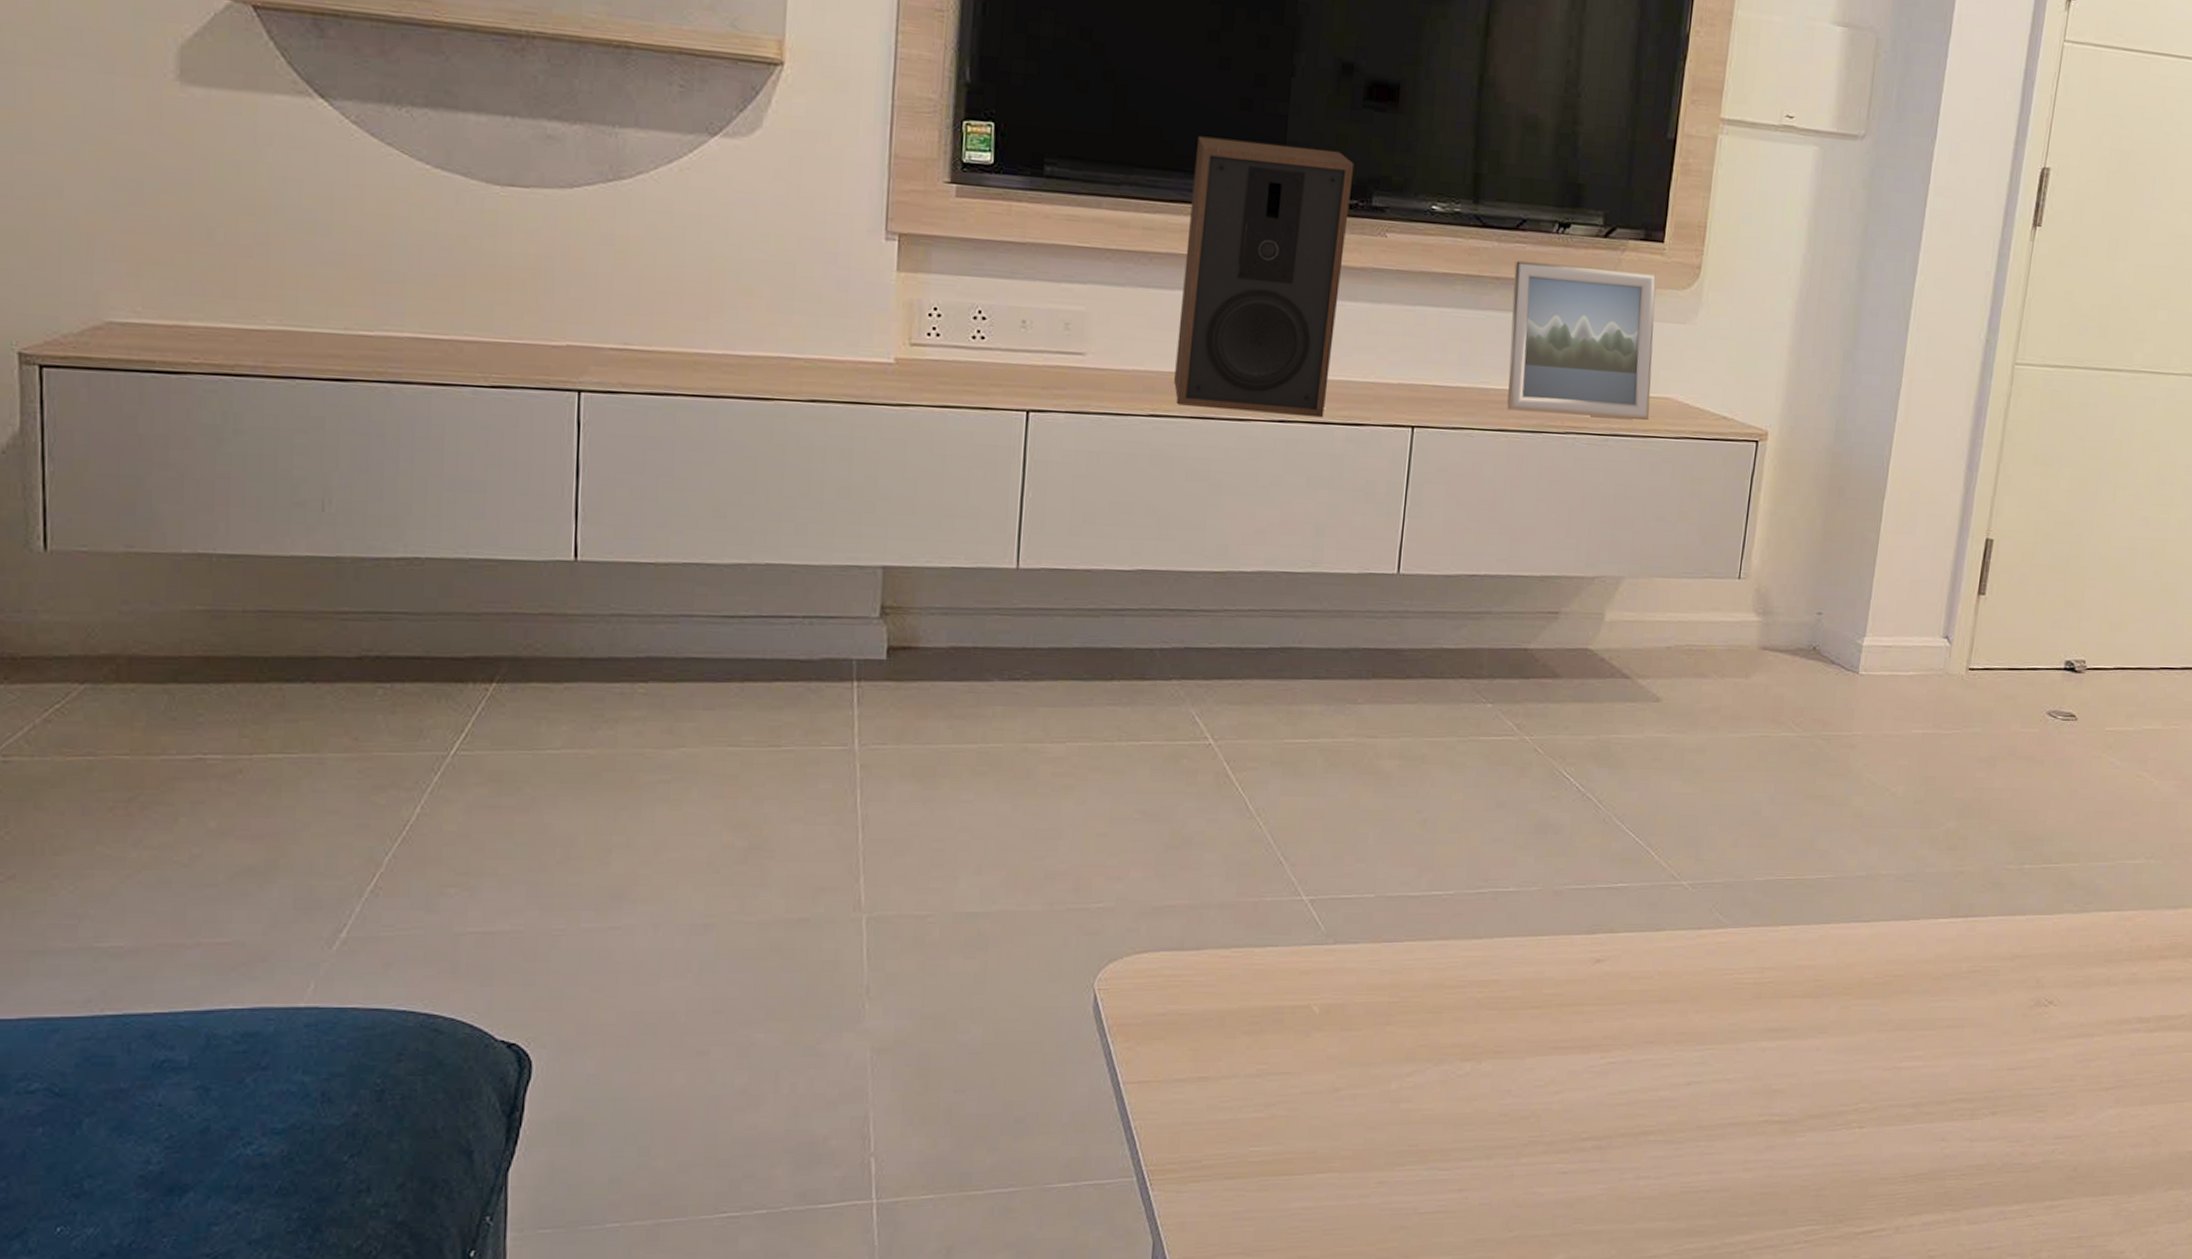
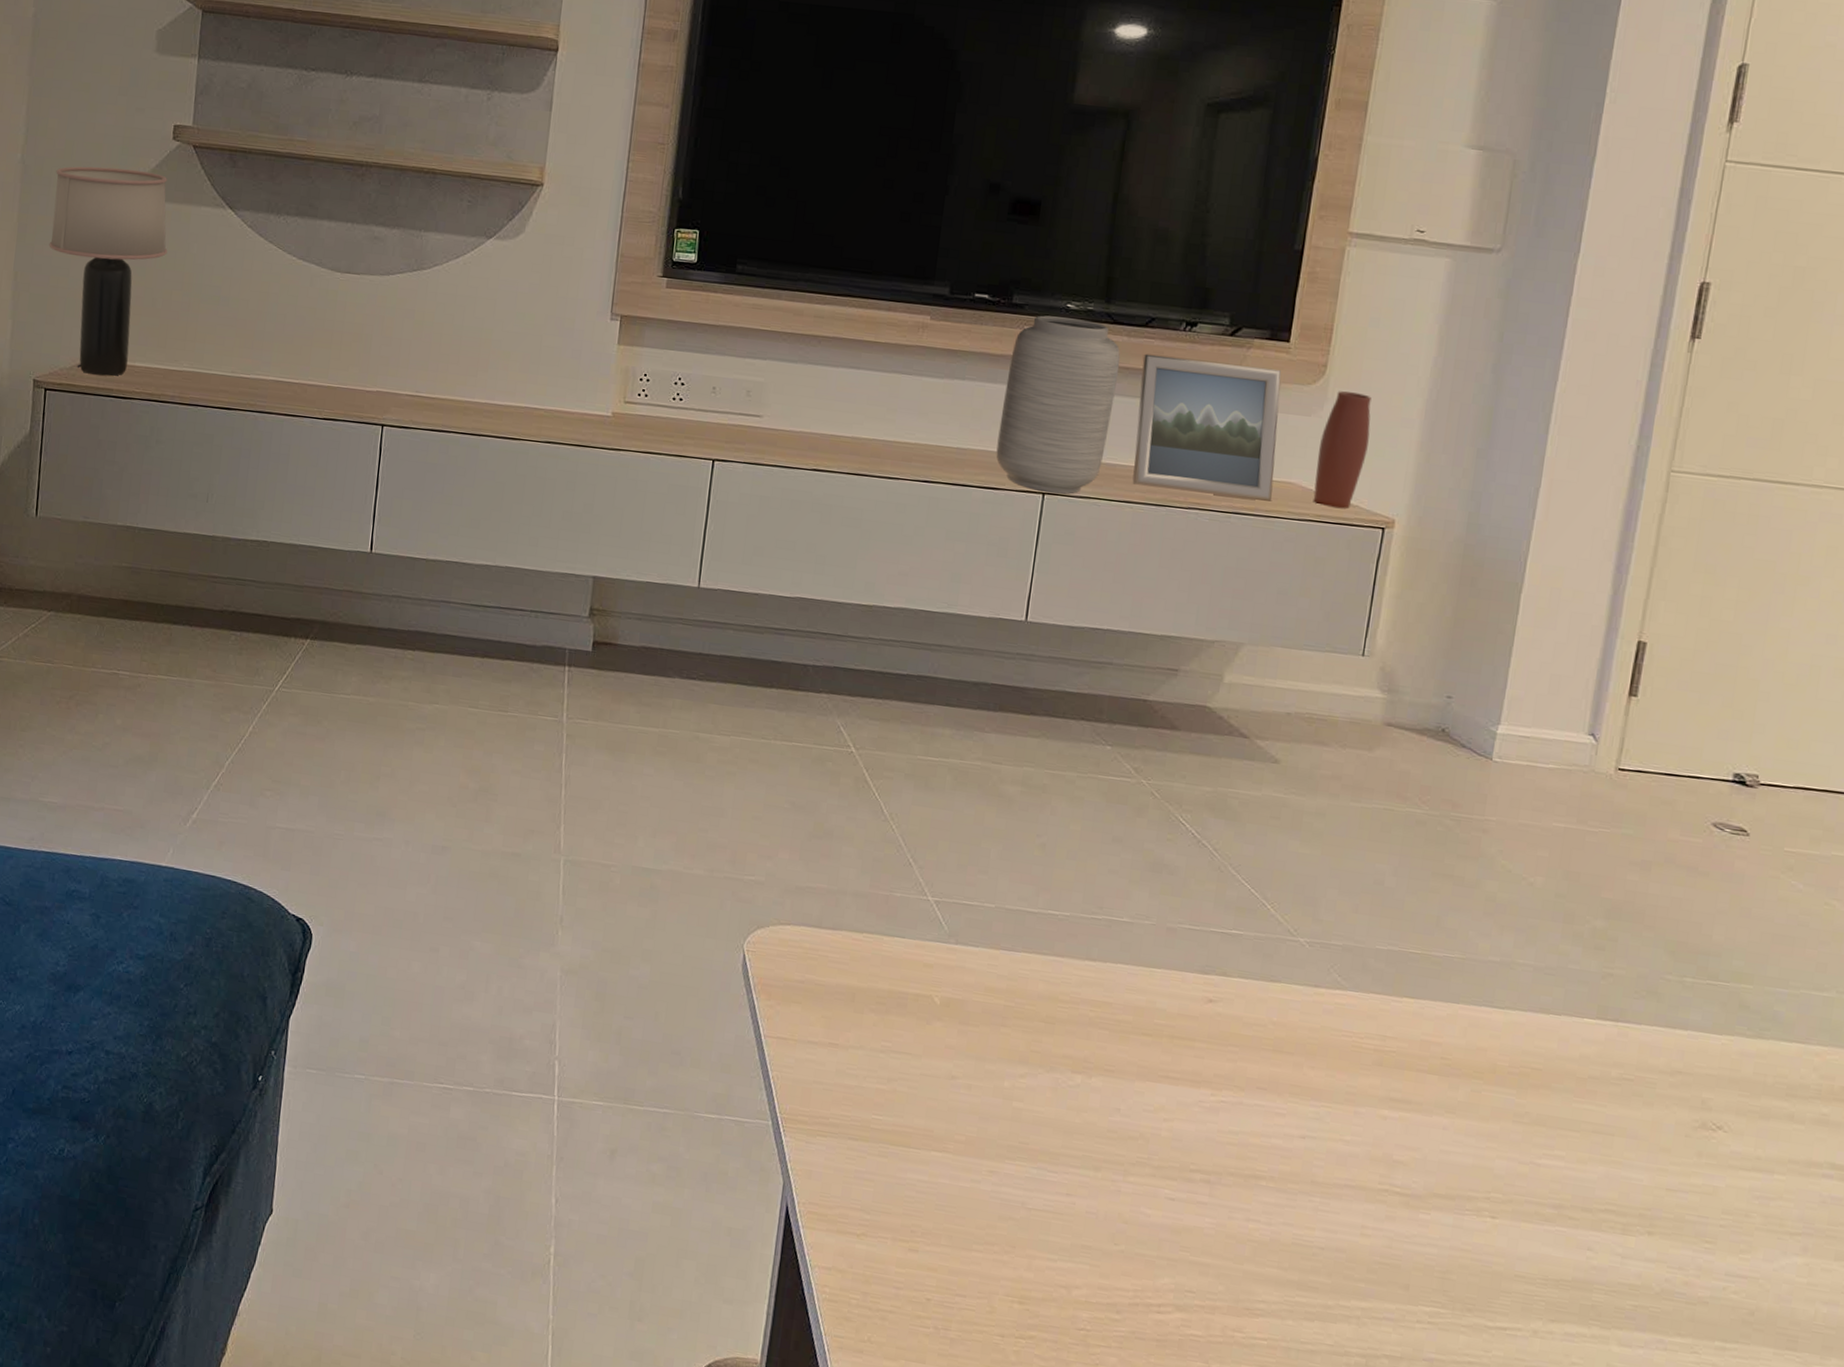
table lamp: none [23,34,225,344] -> present [49,166,168,376]
speaker: present [1174,136,1355,418] -> none [834,242,998,481]
vase: none [1359,219,1491,427] -> present [996,315,1121,495]
vase: none [1689,295,1744,424] -> present [1313,391,1371,510]

